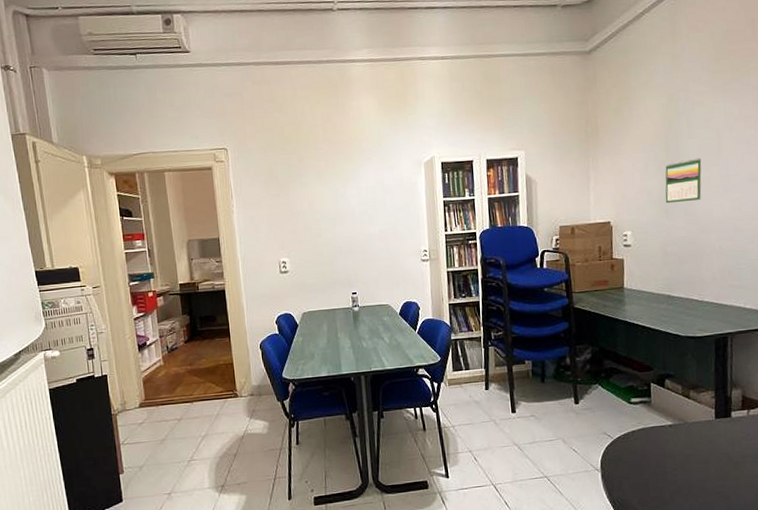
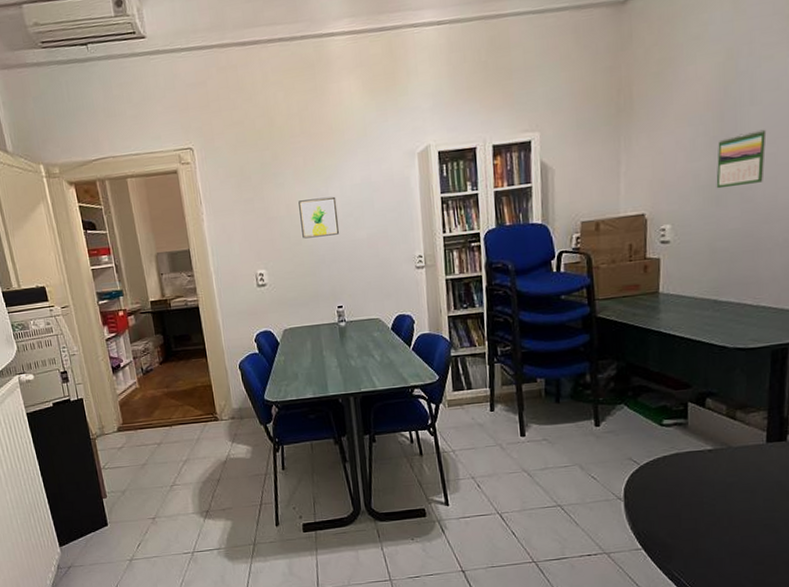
wall art: none [320,196,356,232] -> present [298,196,340,239]

